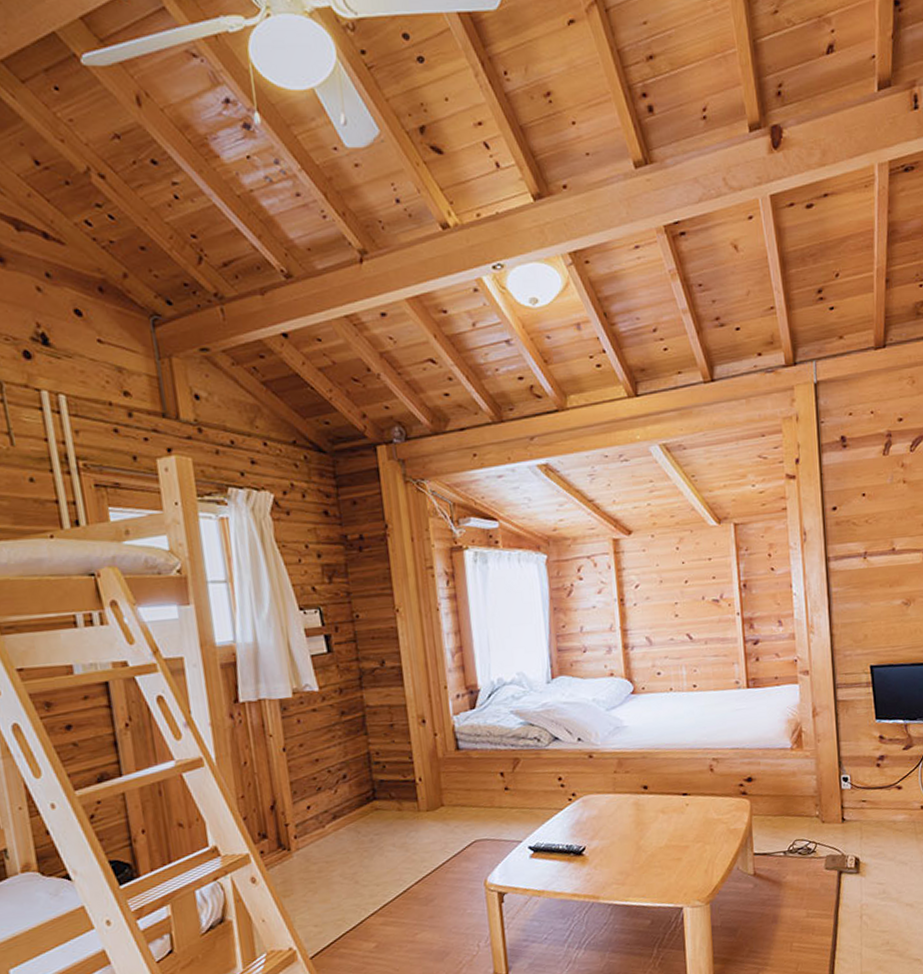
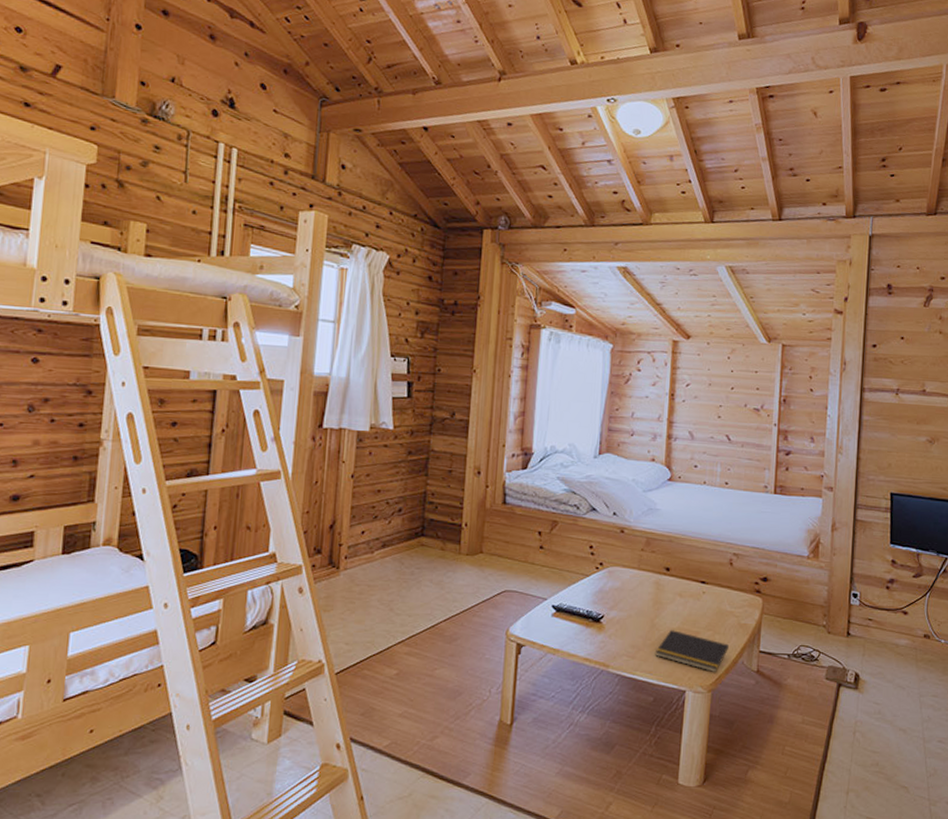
notepad: none [645,848,721,884] -> present [655,630,729,673]

